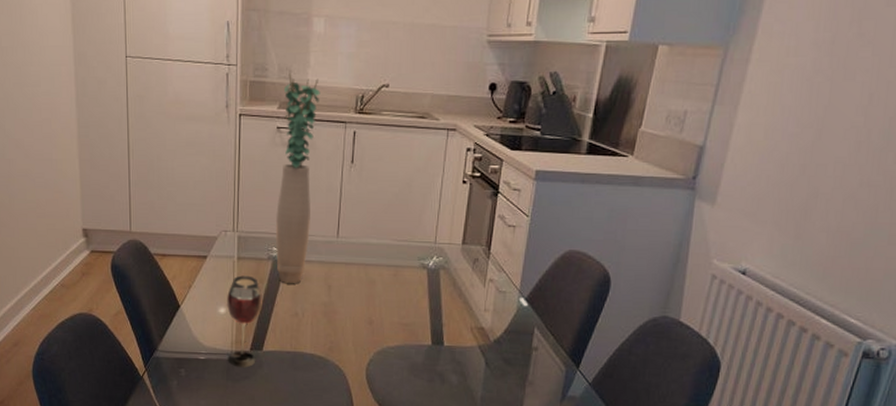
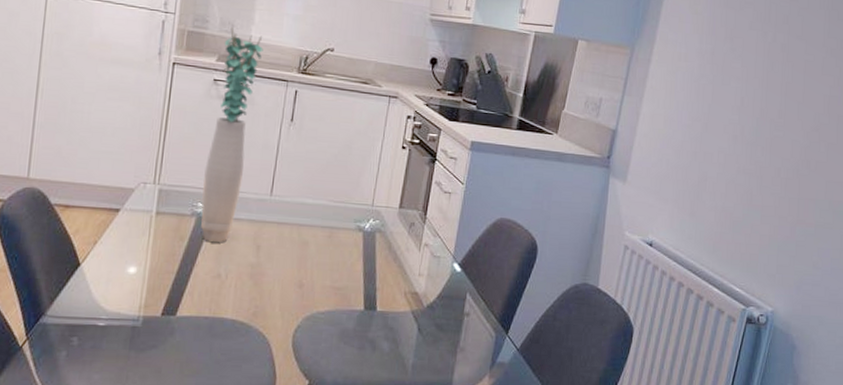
wineglass: present [227,275,262,368] -> none [132,231,181,336]

